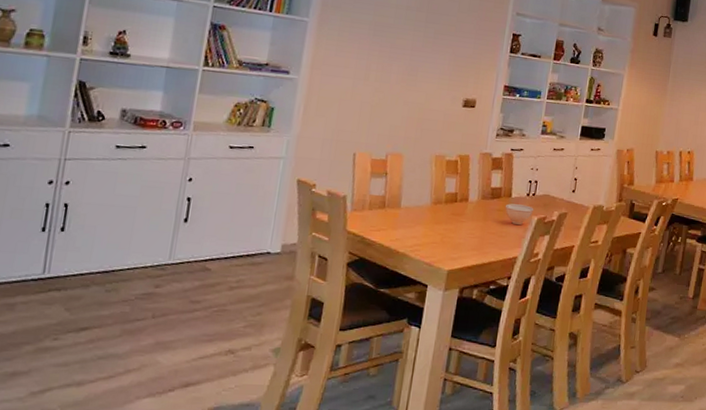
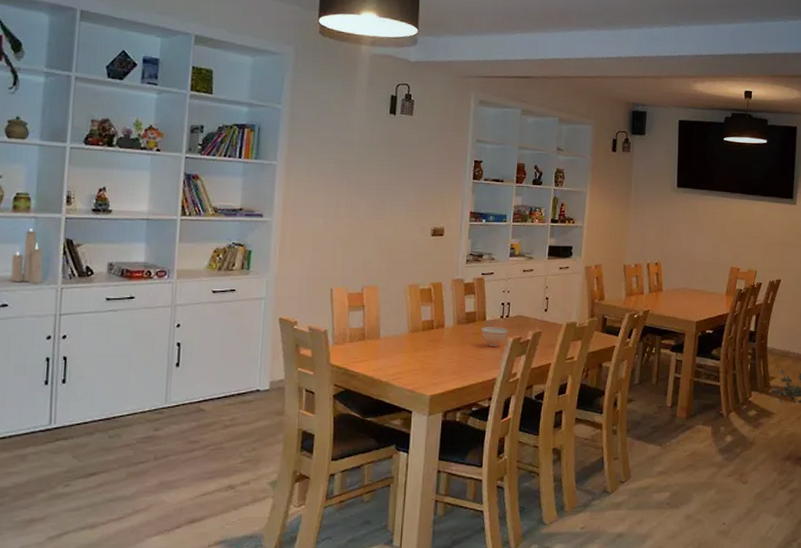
candle: none [14,67,53,126] -> present [9,228,44,284]

